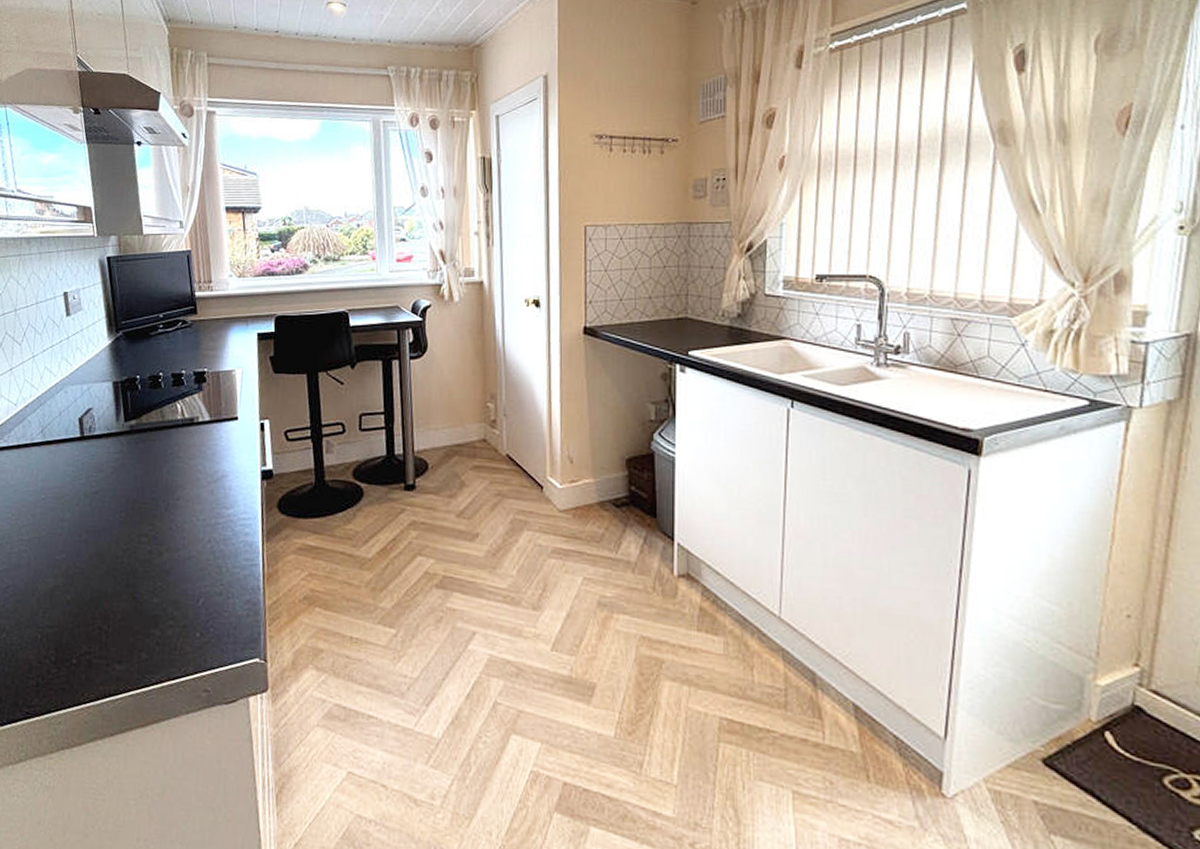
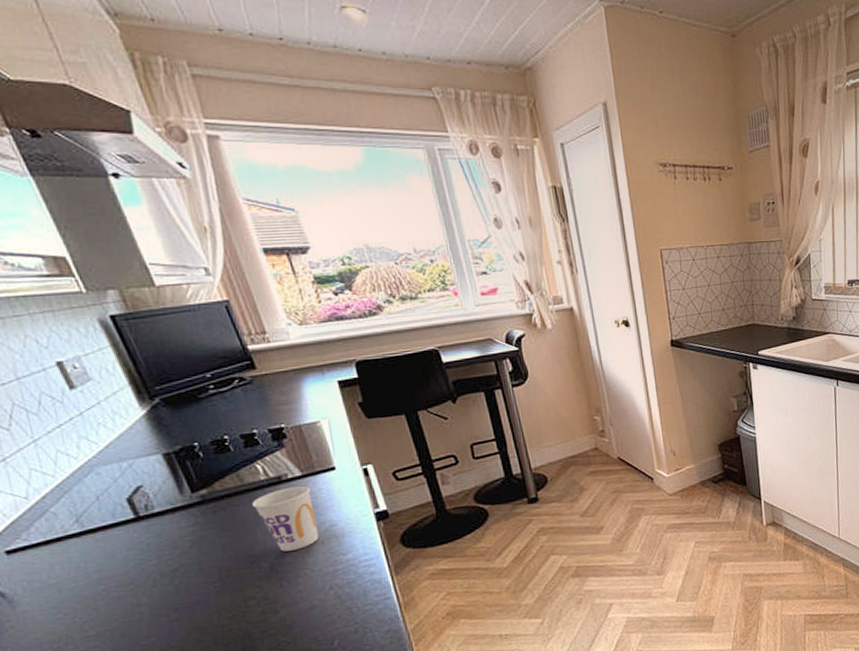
cup: none [166,431,214,495] -> present [252,486,319,552]

